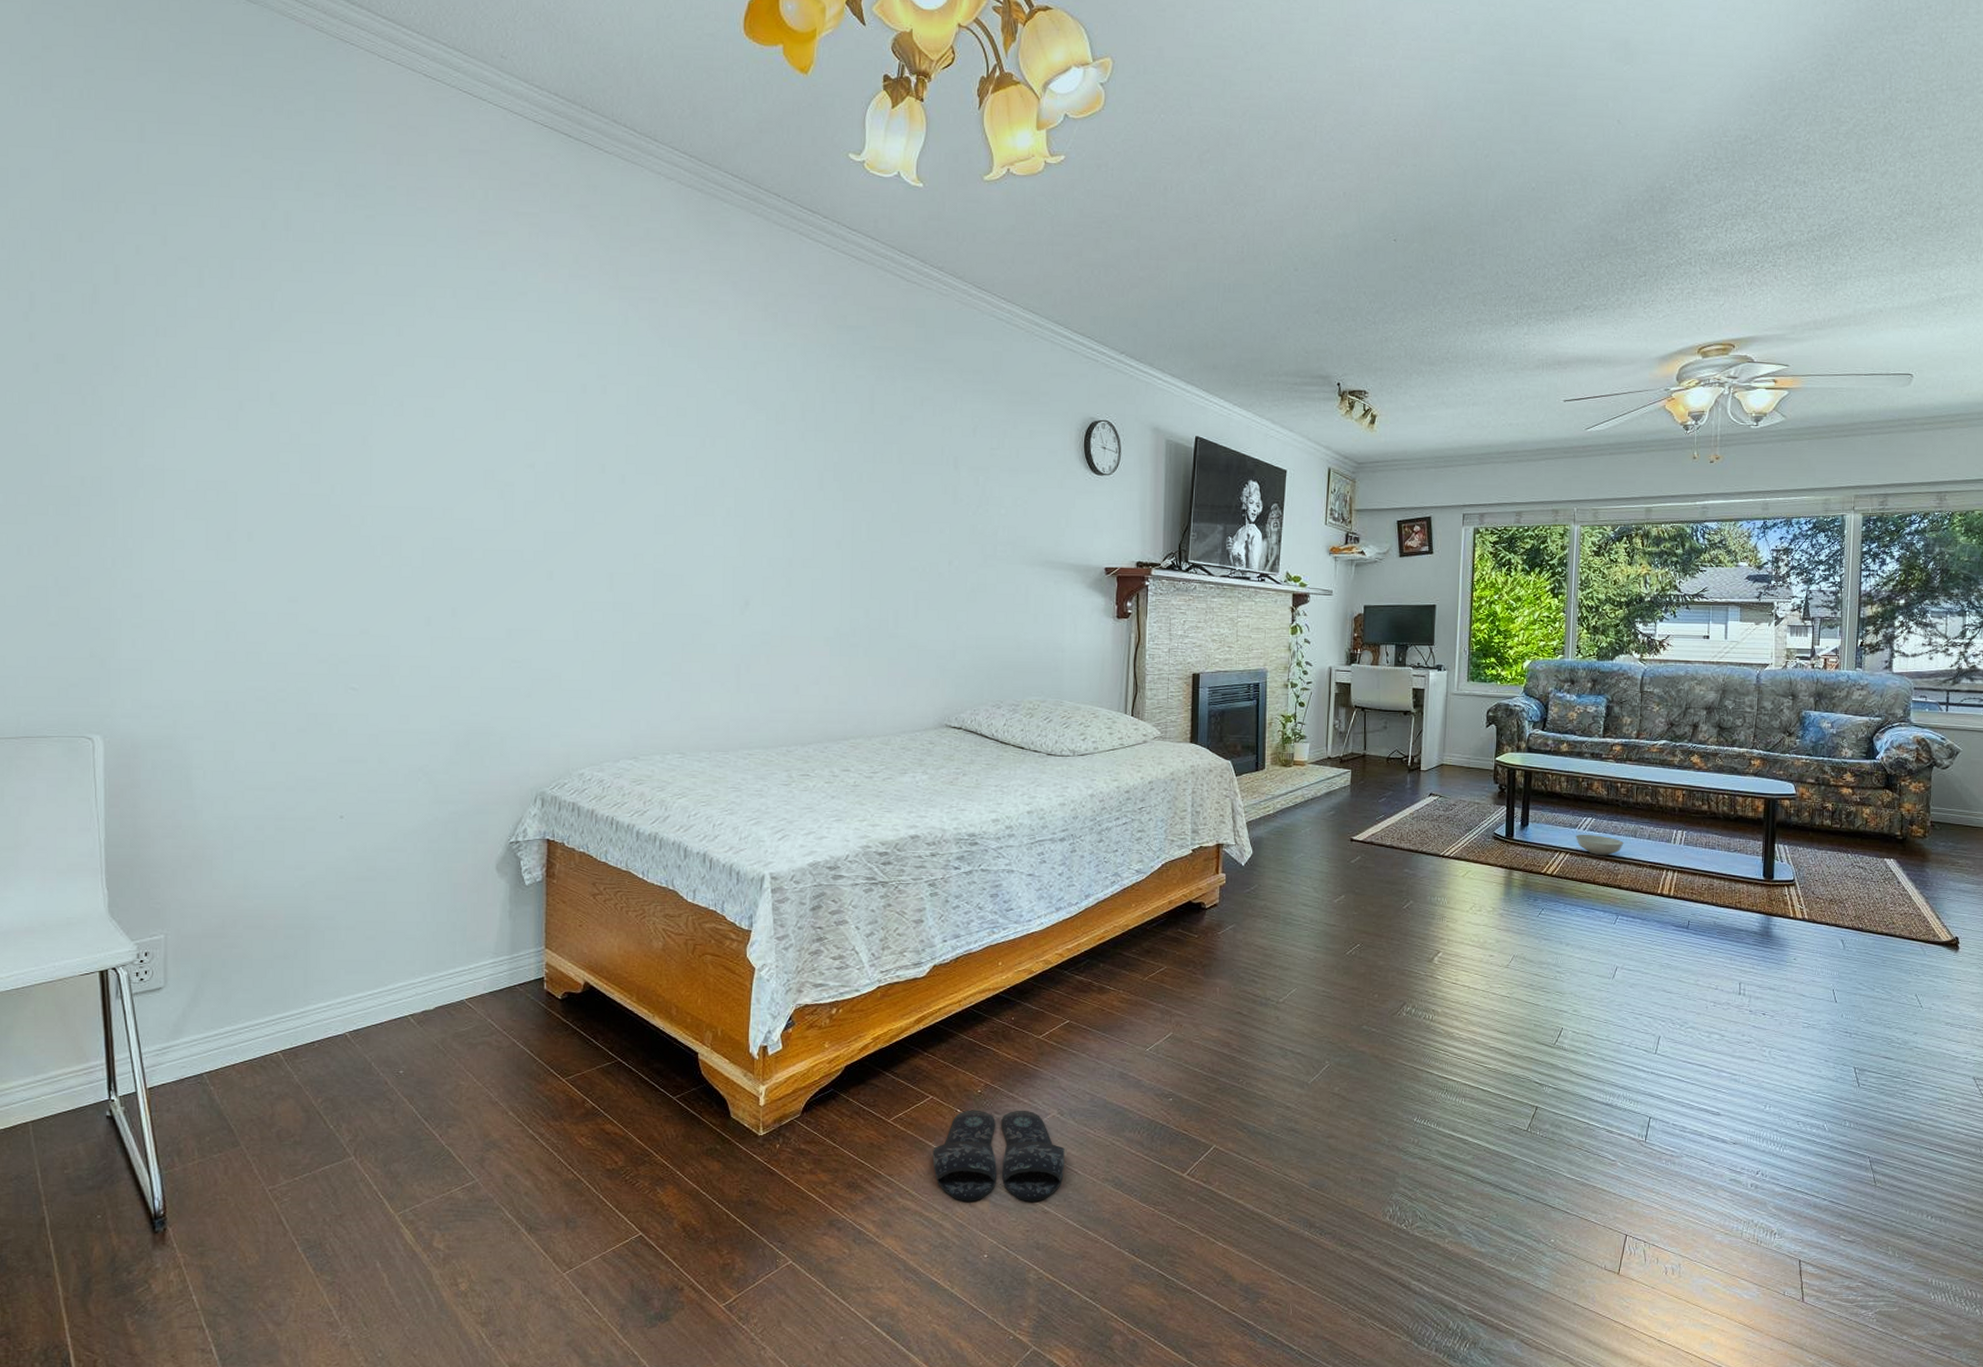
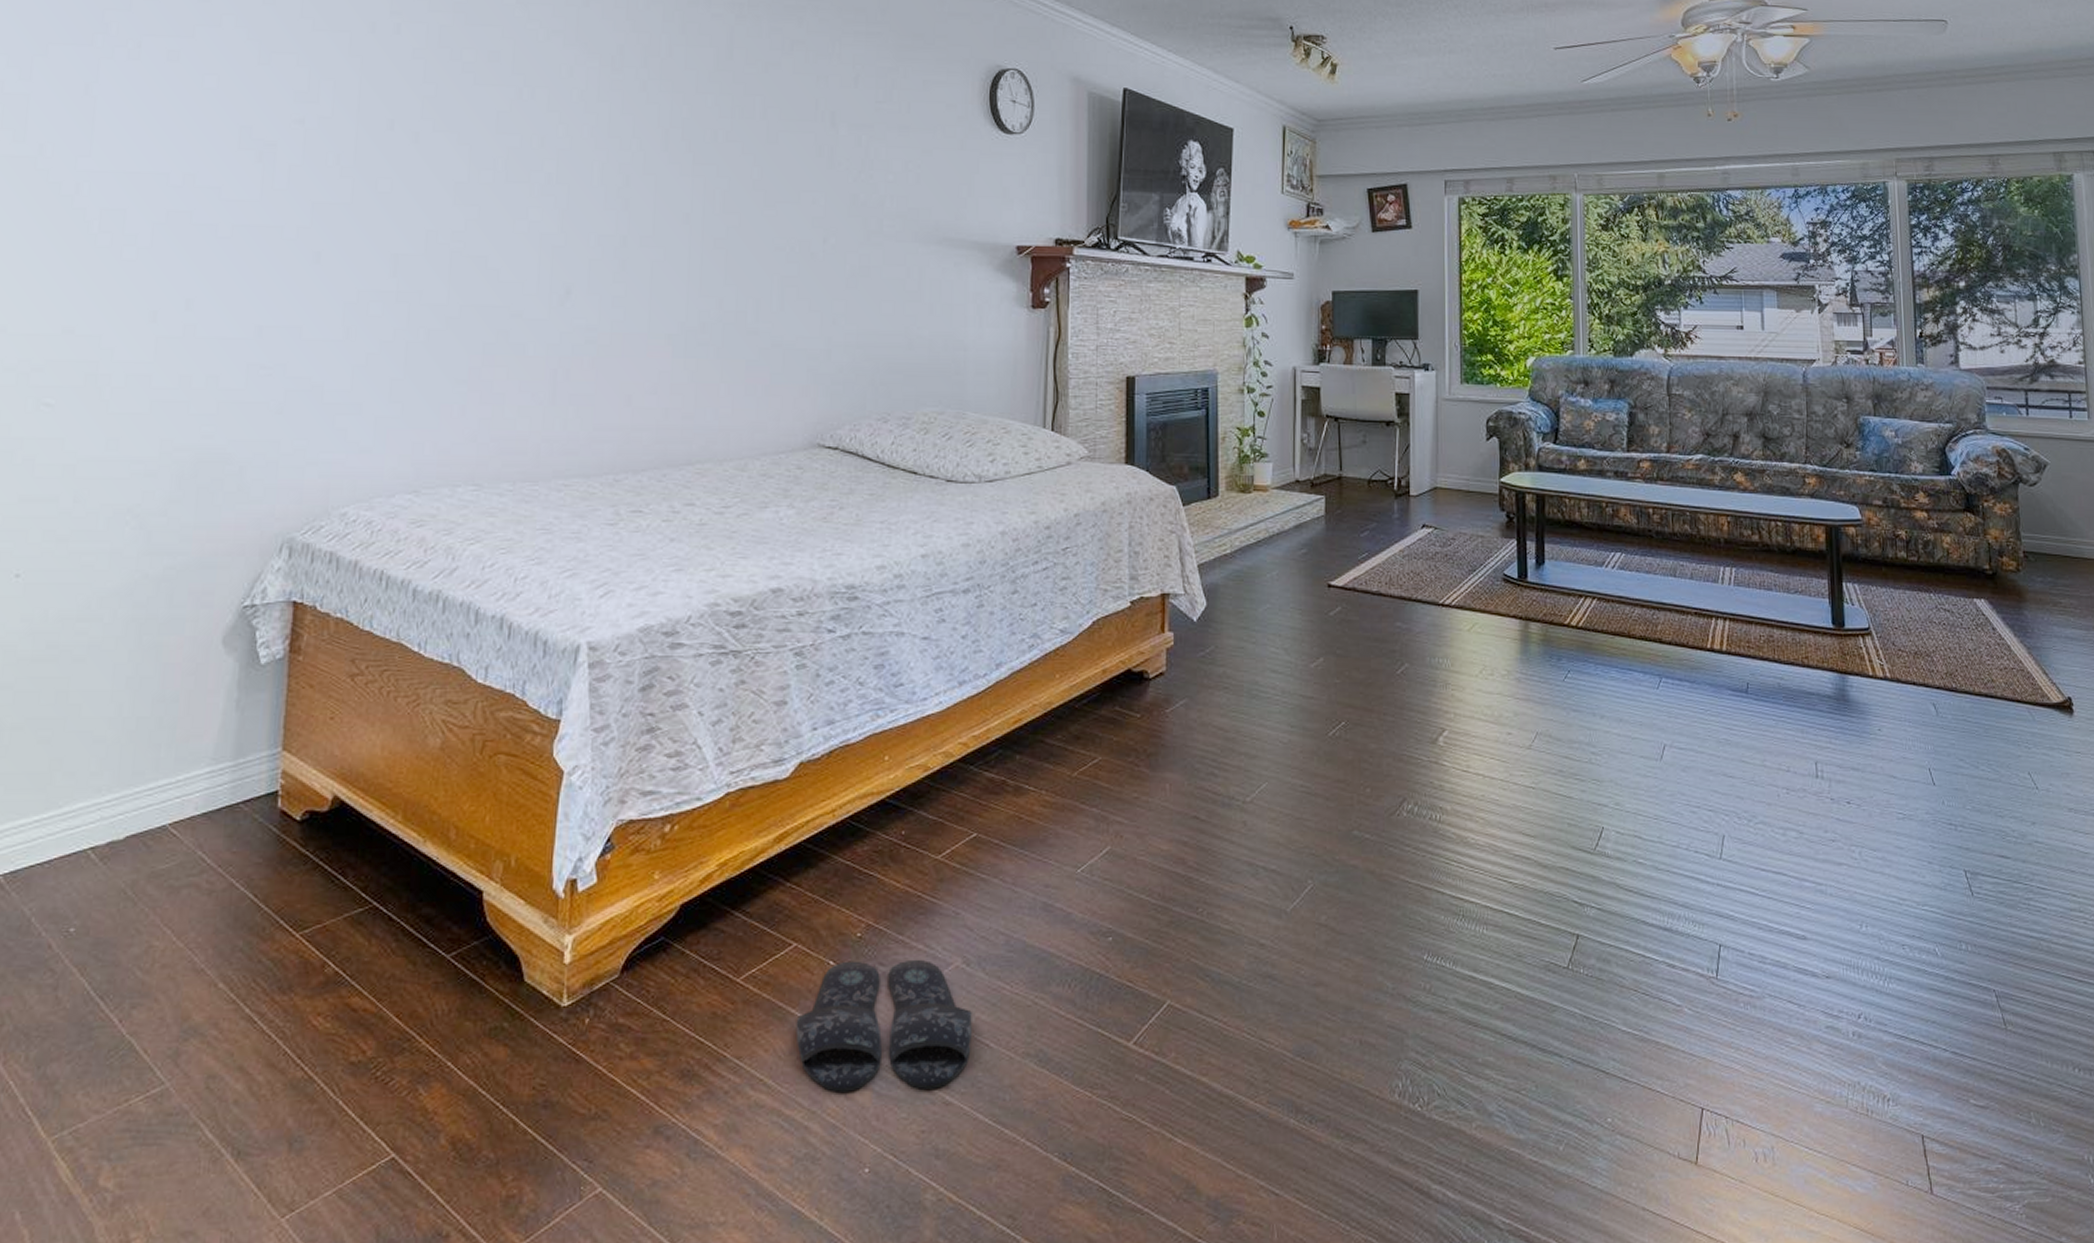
bowl: present [1576,835,1624,856] -> none [1603,575,1662,601]

